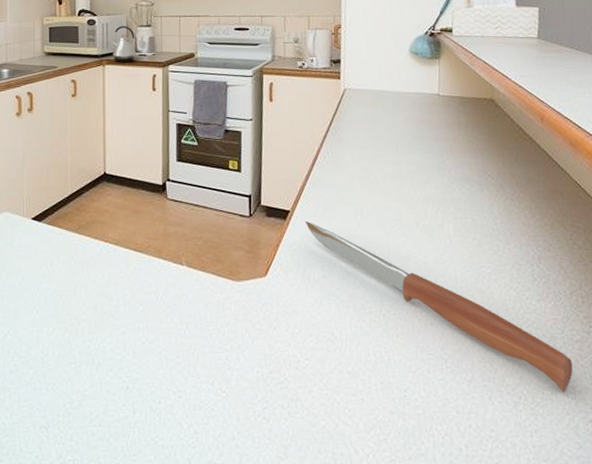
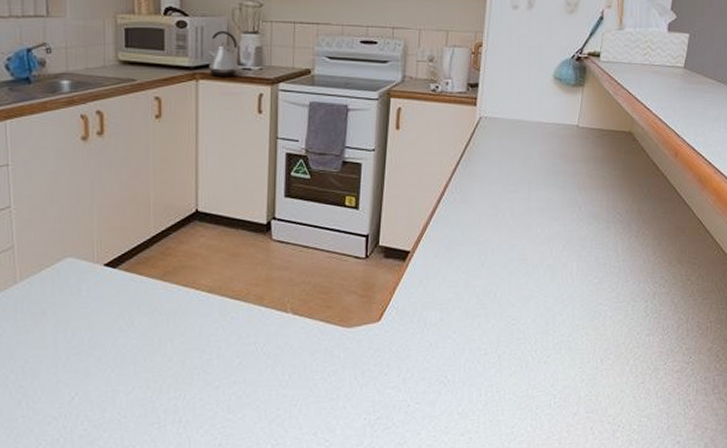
kitchen knife: present [305,221,573,393] -> none [425,262,670,419]

